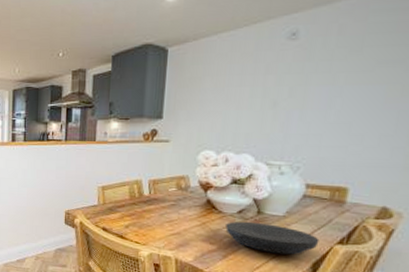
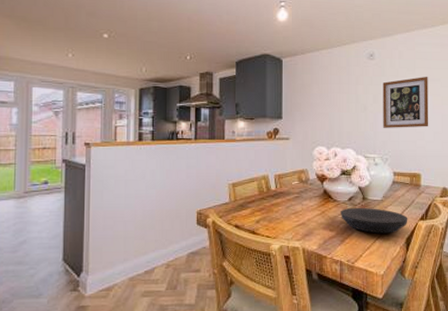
wall art: none [298,58,384,129] -> present [382,77,429,128]

